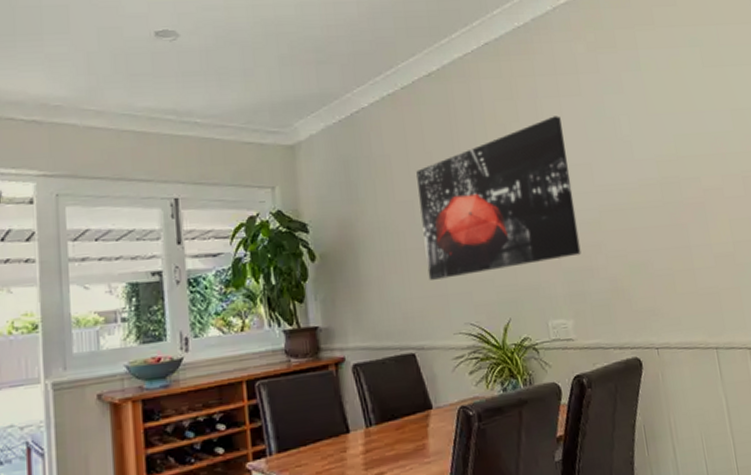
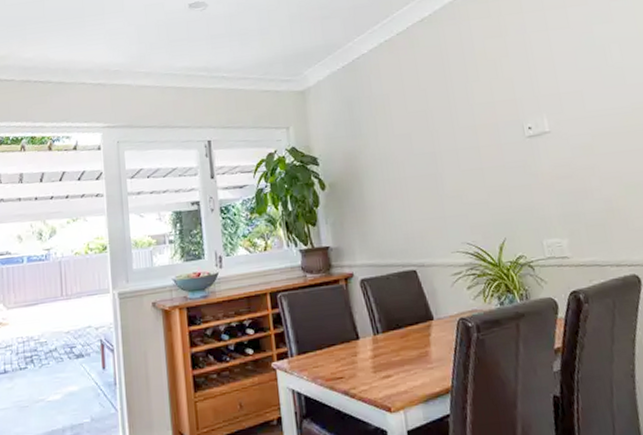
wall art: present [416,116,581,280] -> none [413,48,574,204]

